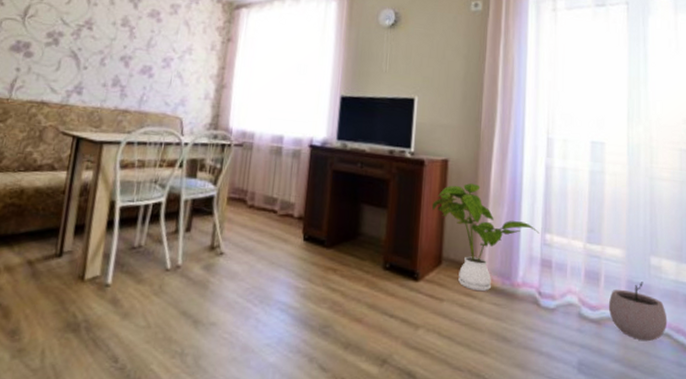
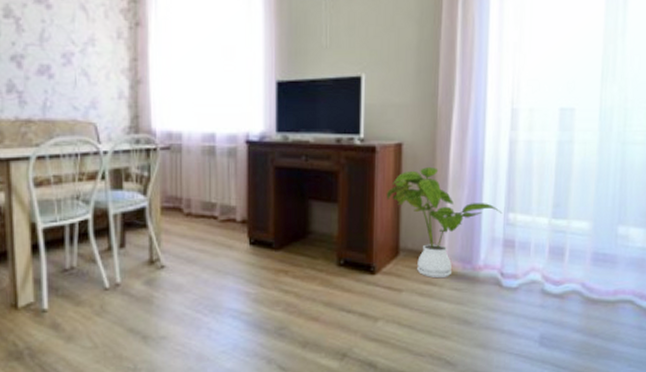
plant pot: present [608,282,668,342] -> none [572,252,632,310]

